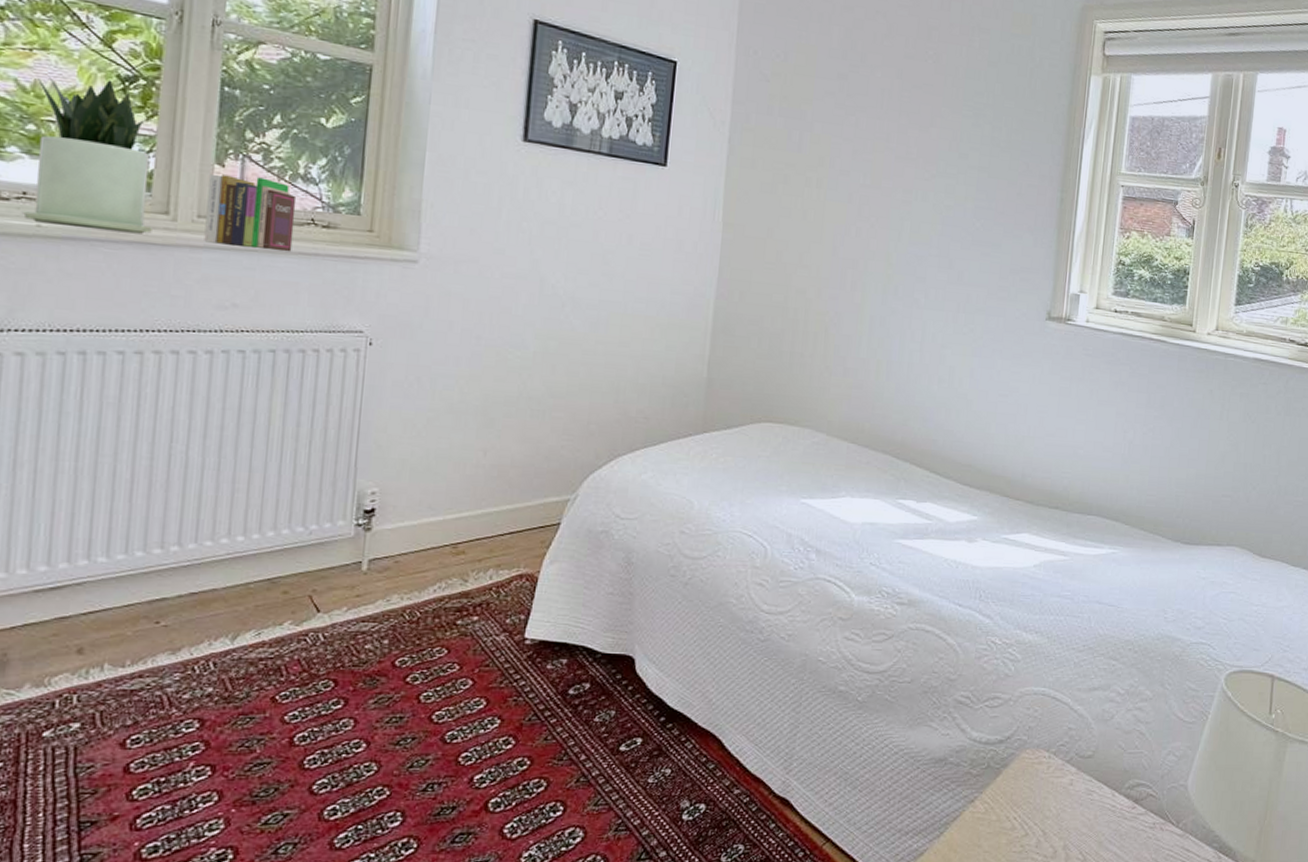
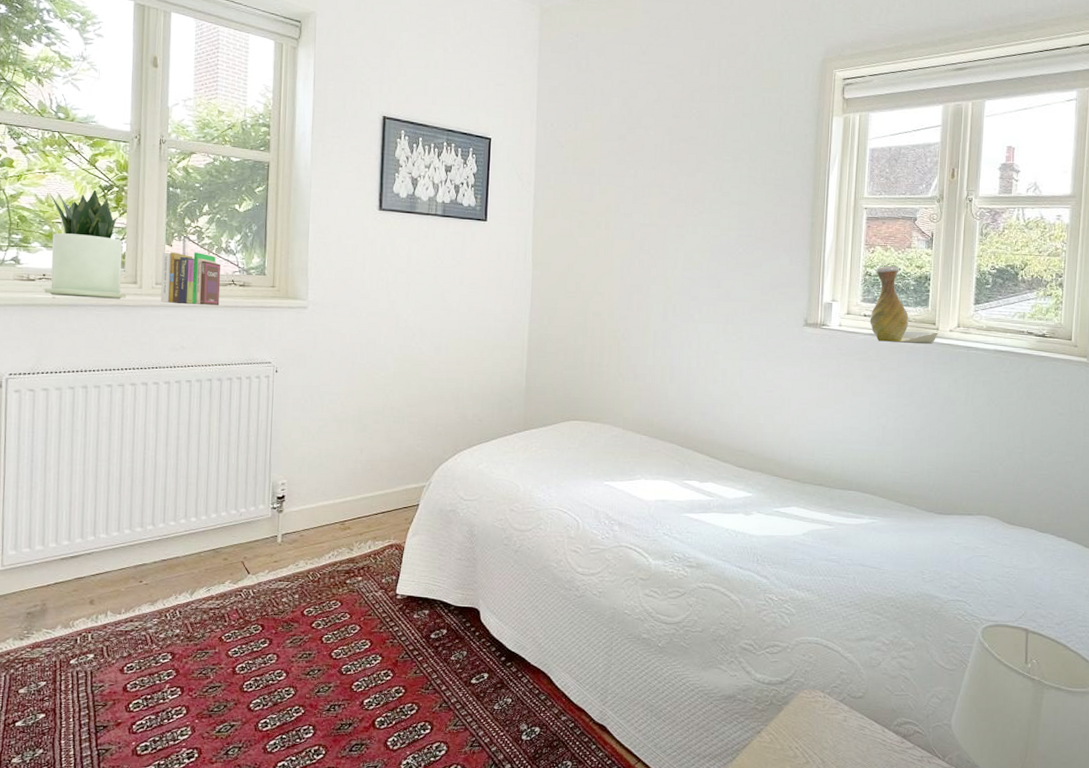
vase: none [1120,255,1195,349] -> present [870,266,939,345]

